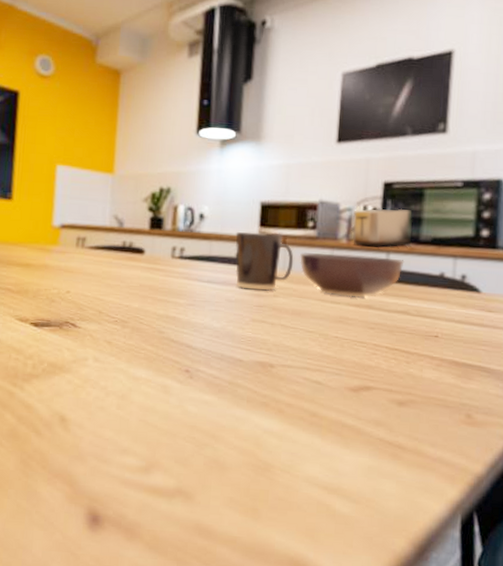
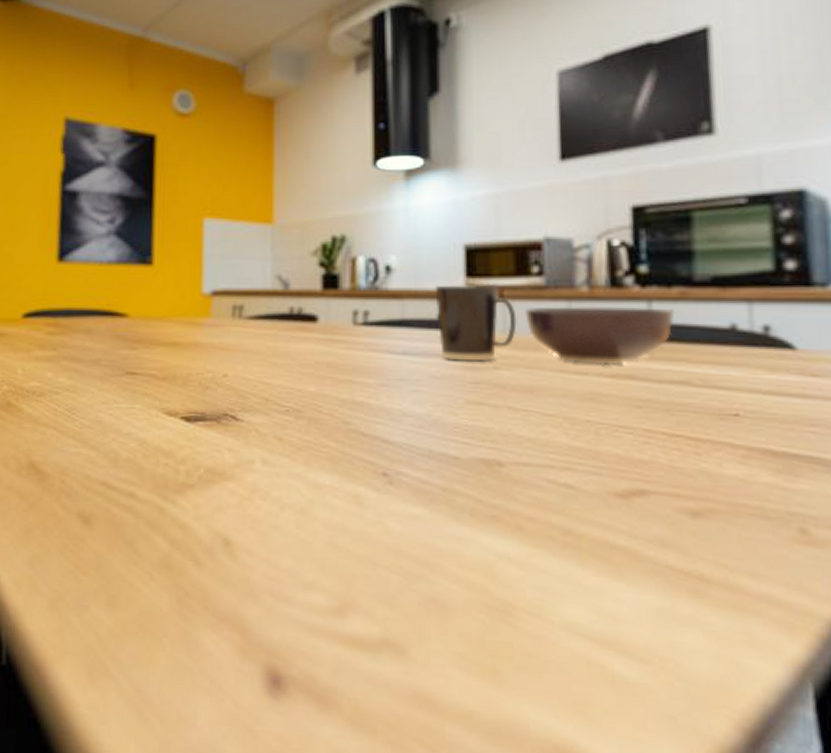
toaster: present [351,208,413,247] -> none [593,239,682,294]

